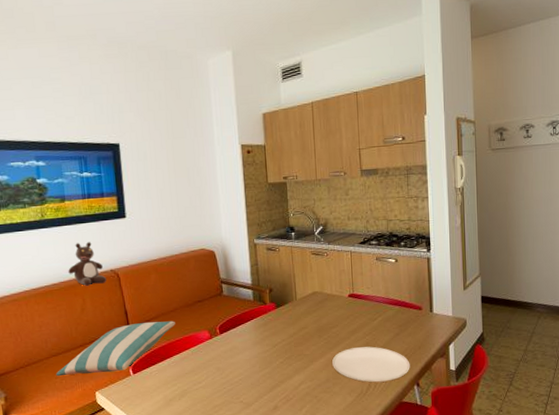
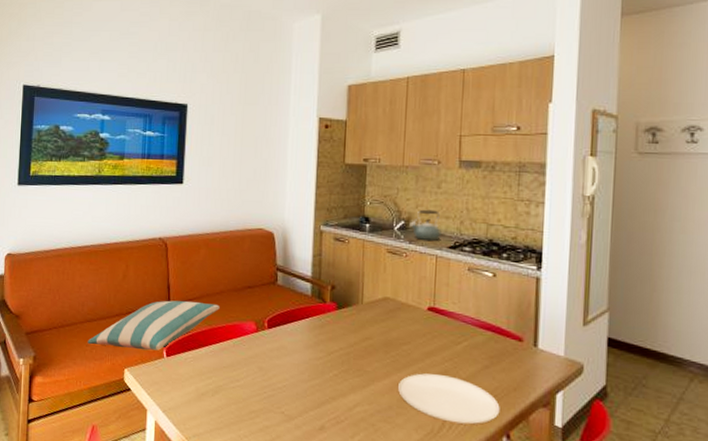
stuffed animal: present [68,242,106,287] -> none [116,204,153,253]
kettle: none [327,213,353,240] -> present [410,209,442,241]

